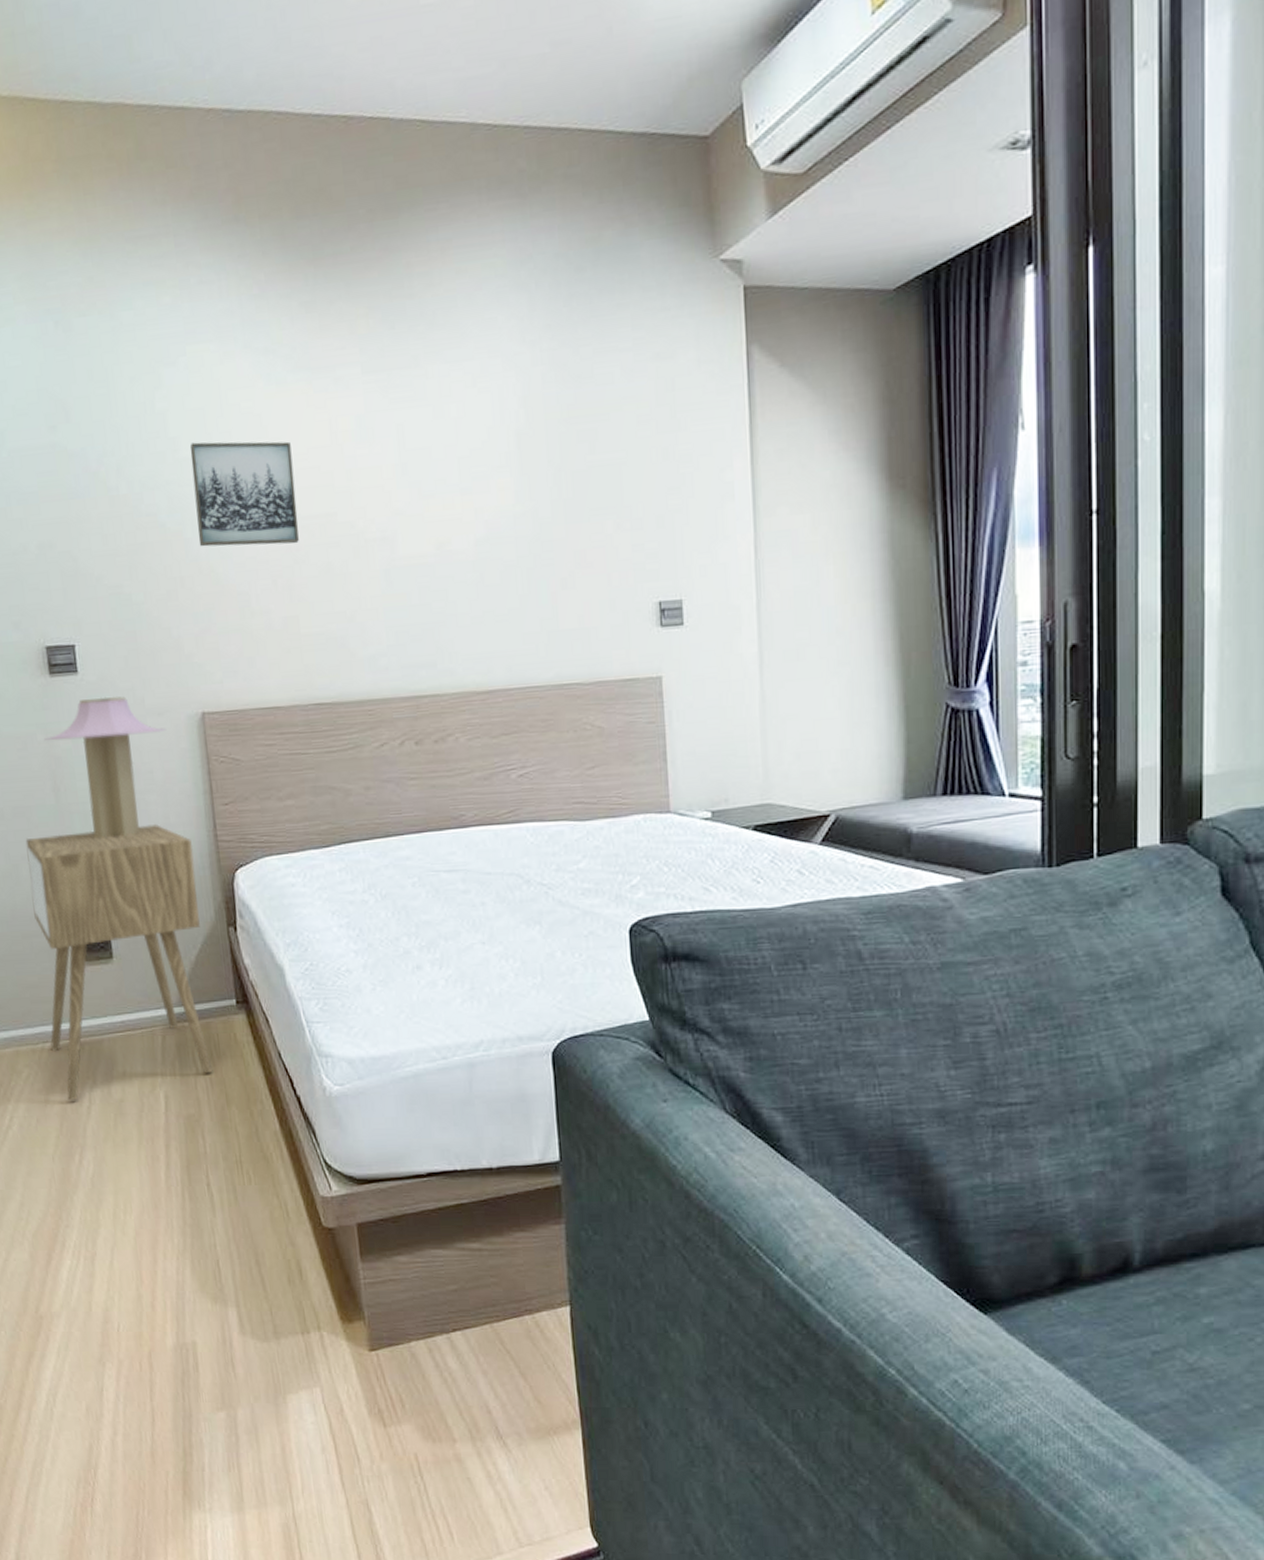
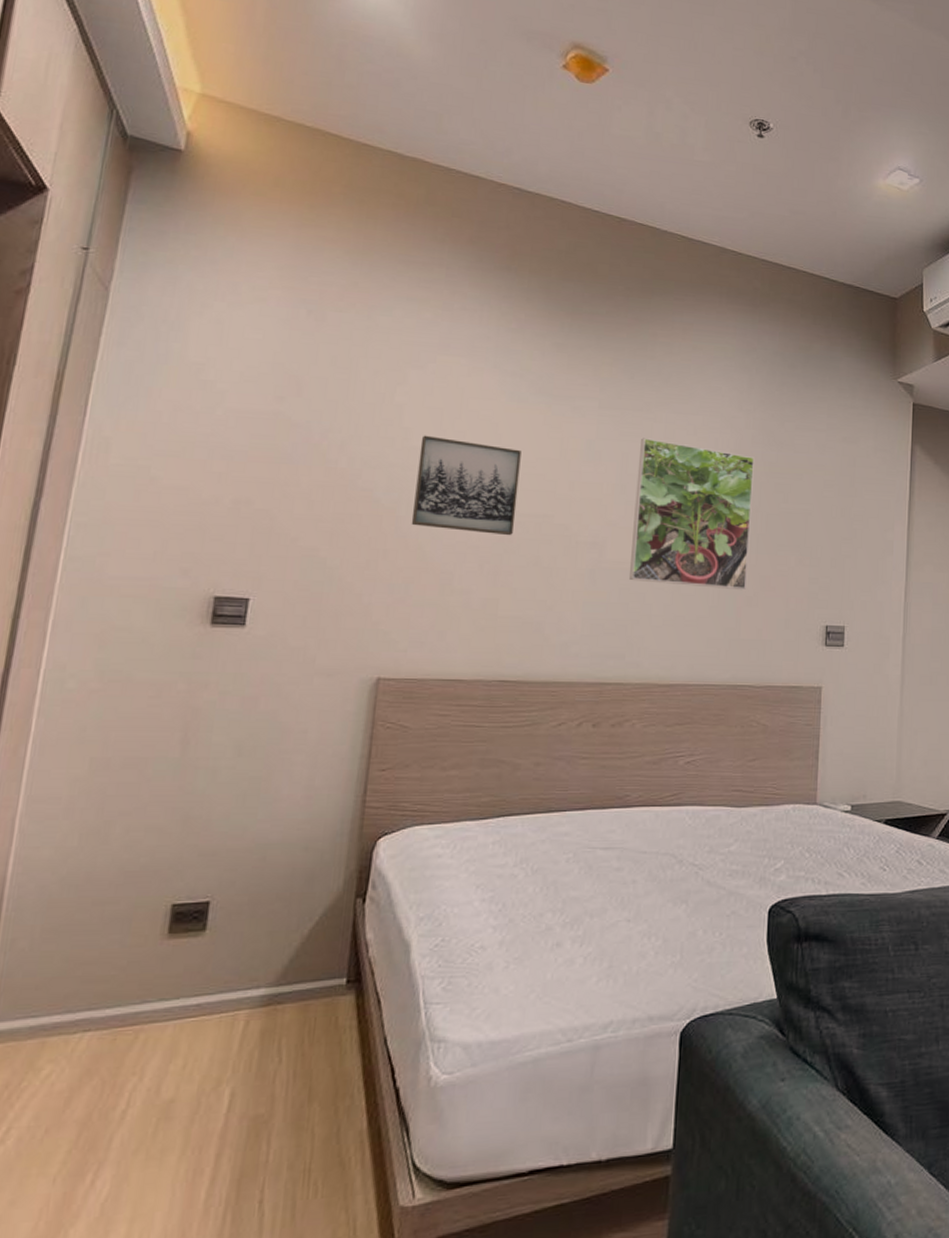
nightstand: present [25,823,213,1100] -> none [91,785,336,1103]
table lamp: present [44,696,167,839] -> none [186,652,334,797]
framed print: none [415,400,559,577] -> present [630,438,755,591]

